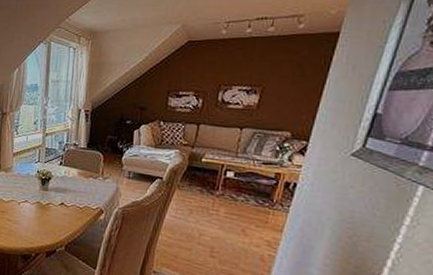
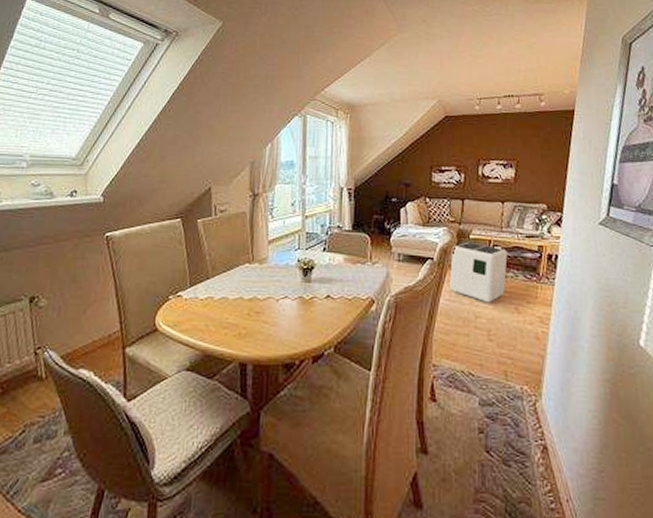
air purifier: none [176,164,241,223] -> present [450,241,508,303]

